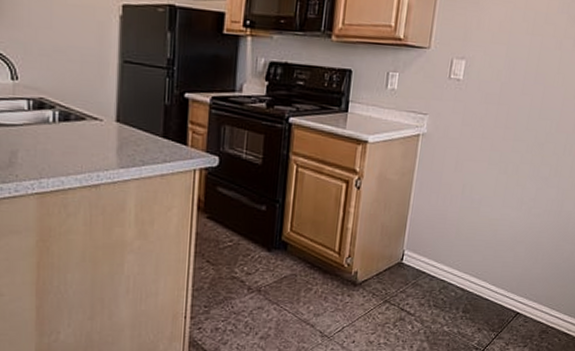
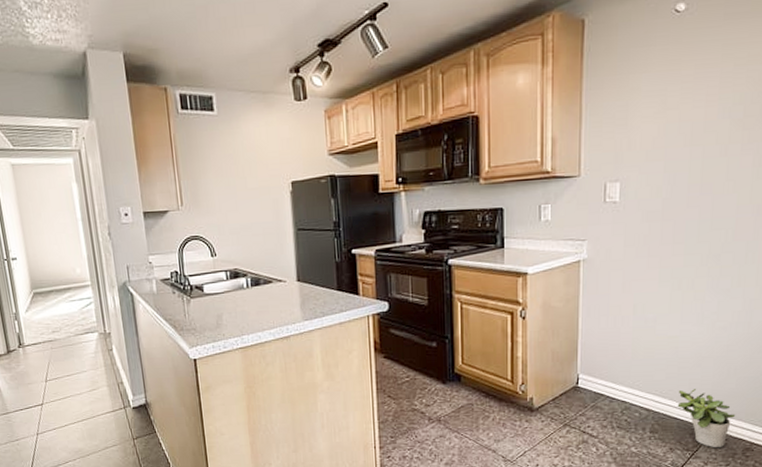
potted plant: none [489,272,538,330] -> present [677,389,736,448]

